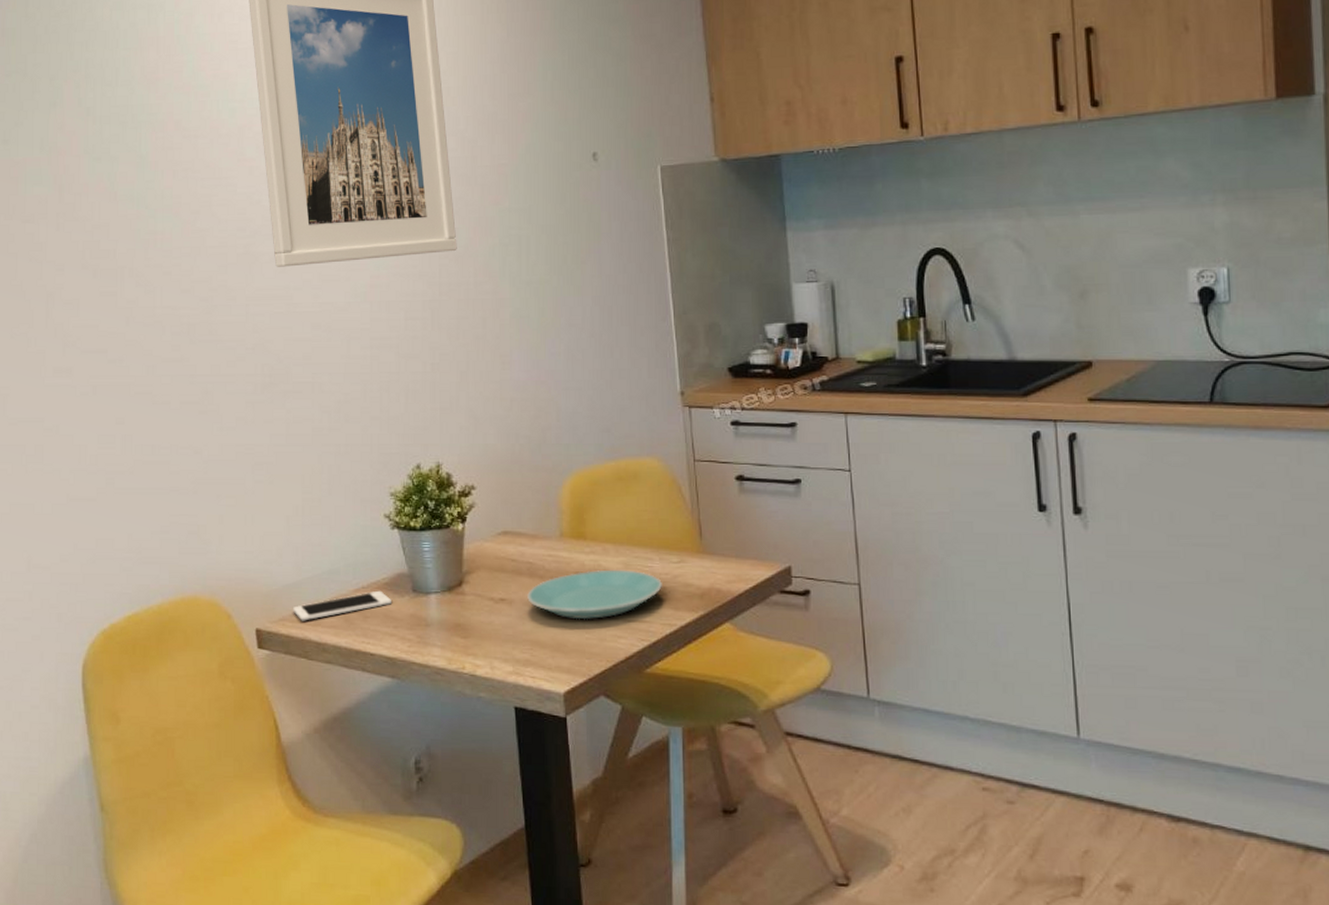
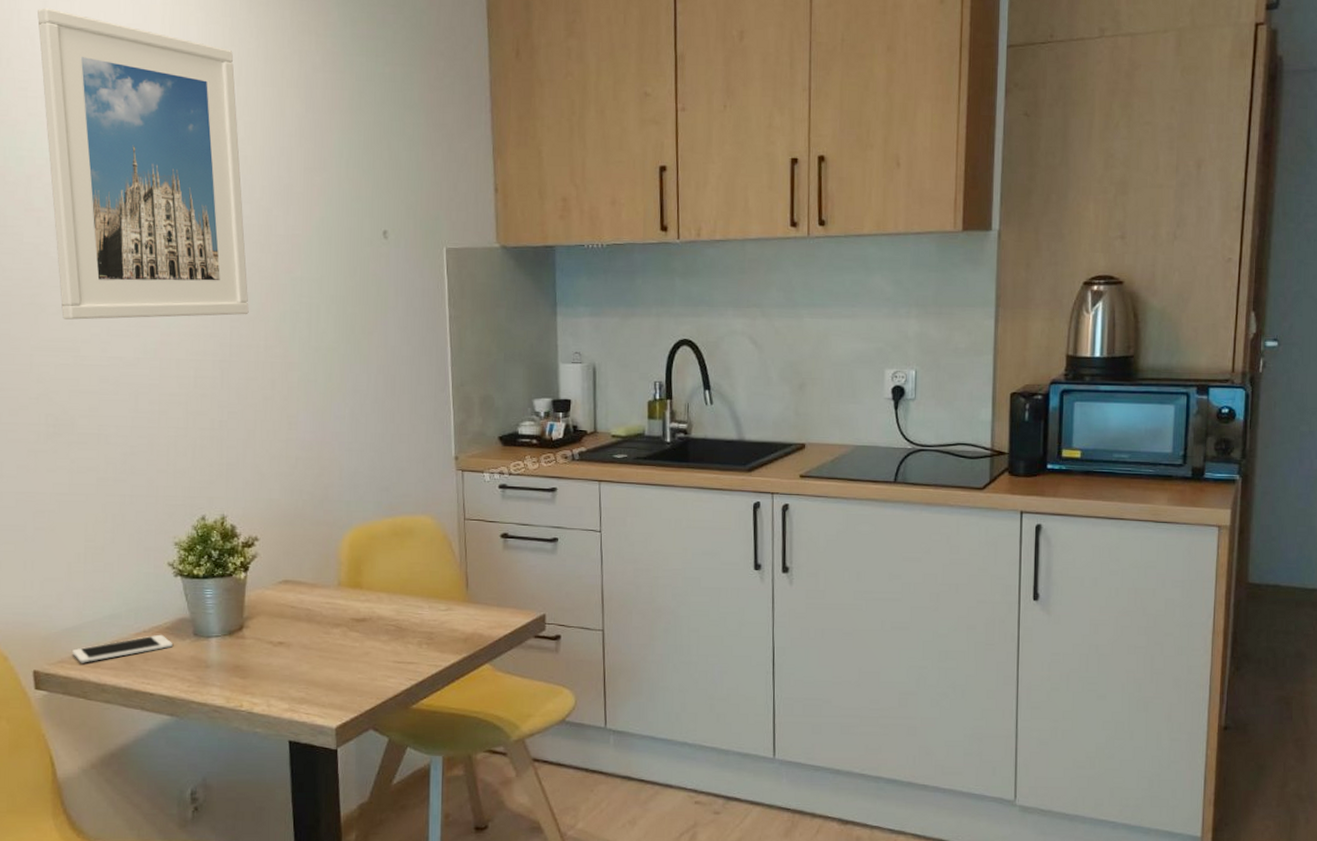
plate: present [527,569,662,620] -> none [305,616,430,662]

